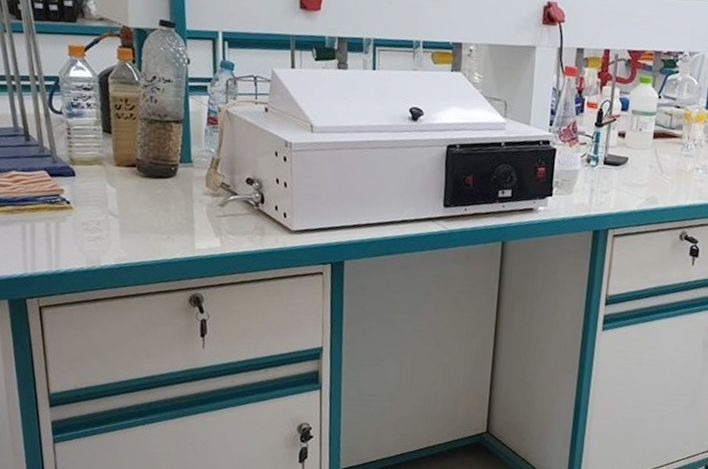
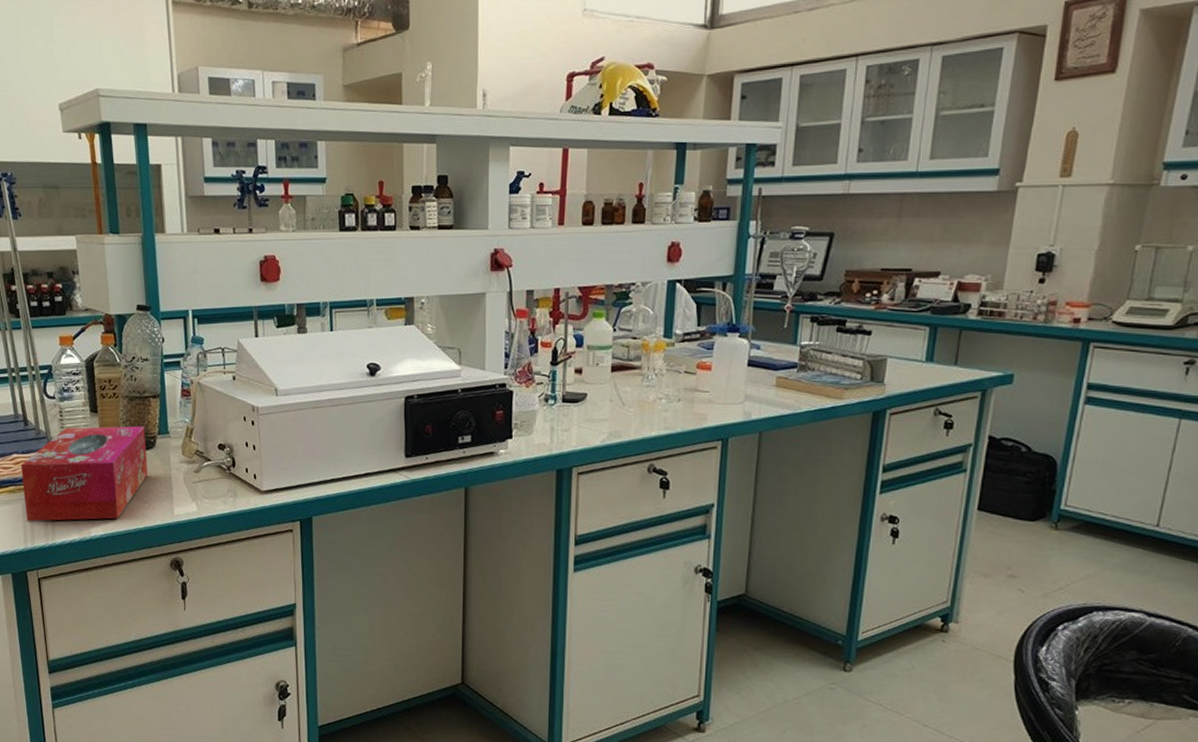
tissue box: none [20,147,167,249] -> present [20,426,148,522]

